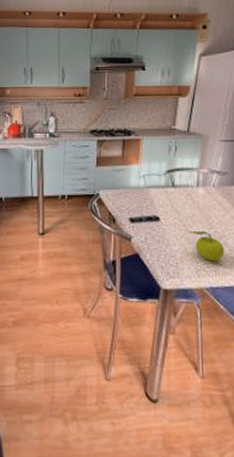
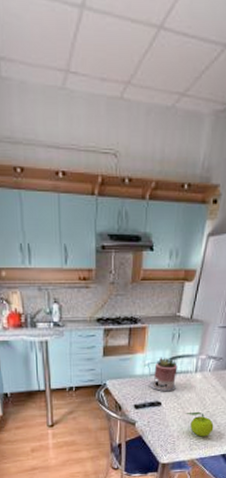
succulent planter: none [145,169,177,205] -> present [149,357,177,391]

